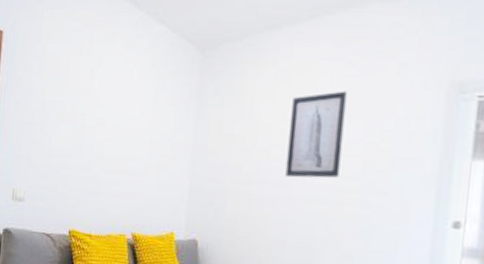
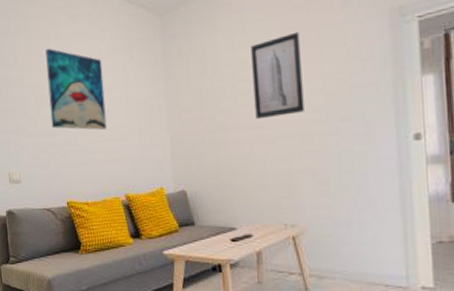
wall art: none [67,64,132,160] -> present [46,48,107,130]

